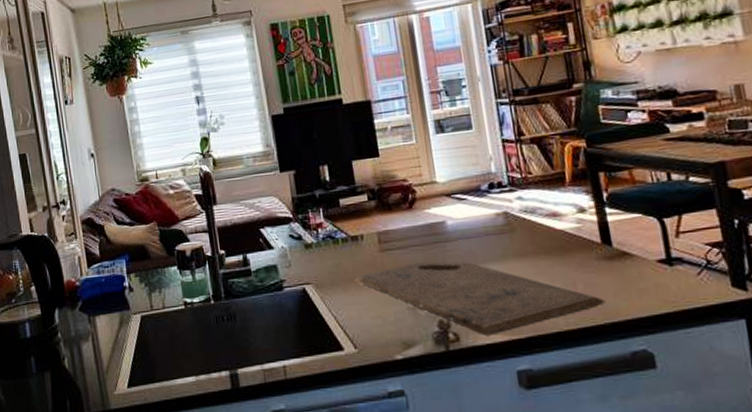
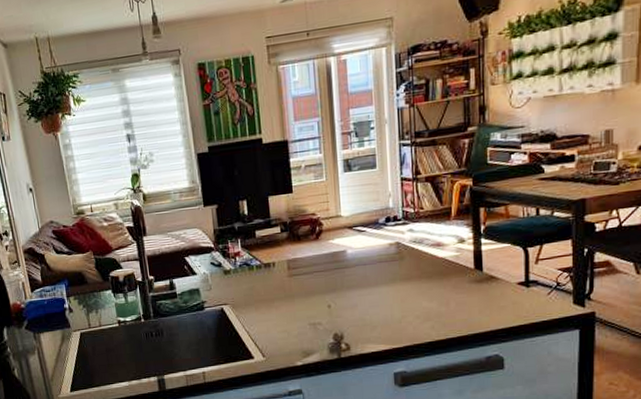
cutting board: present [354,261,606,336] -> none [265,284,471,346]

